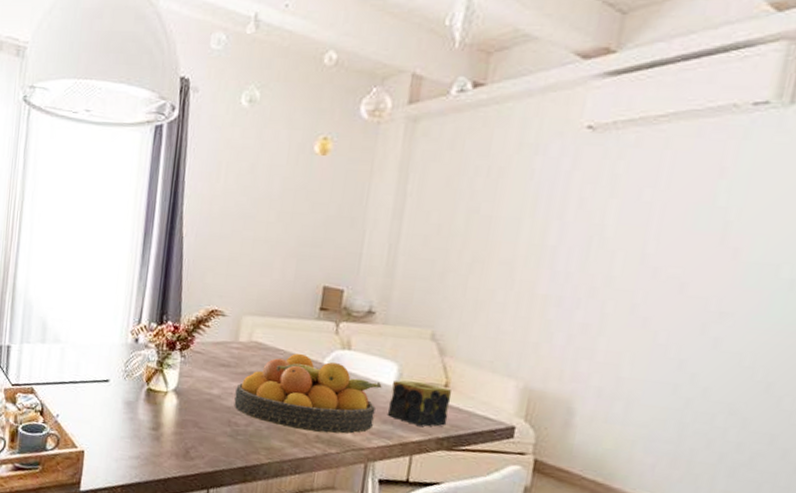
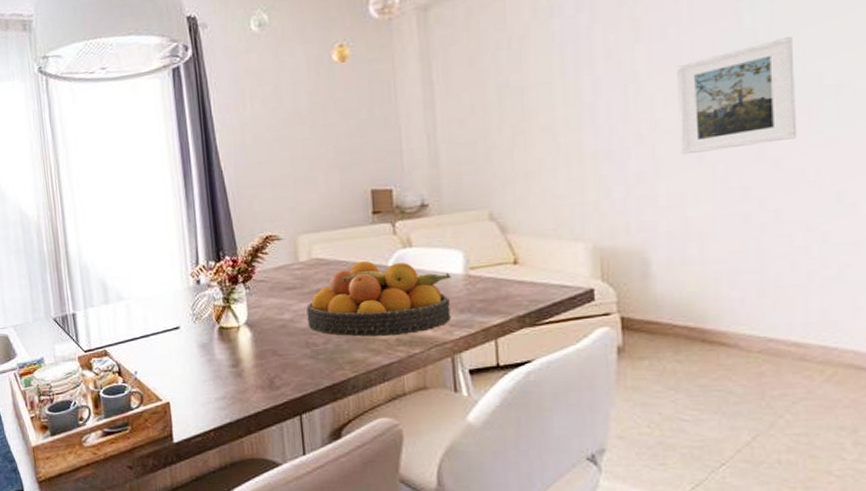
candle: present [387,380,452,427] -> none [462,264,525,308]
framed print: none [629,222,761,323] -> present [677,35,798,155]

